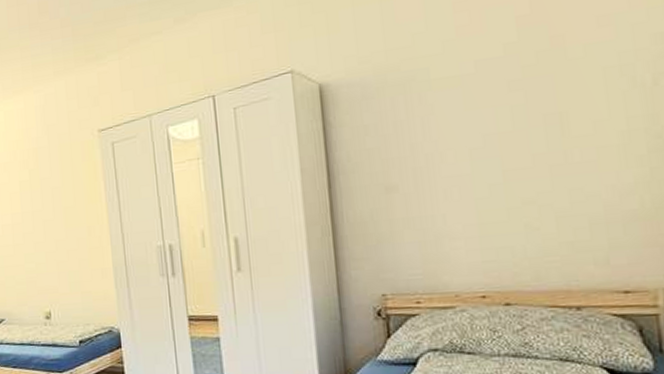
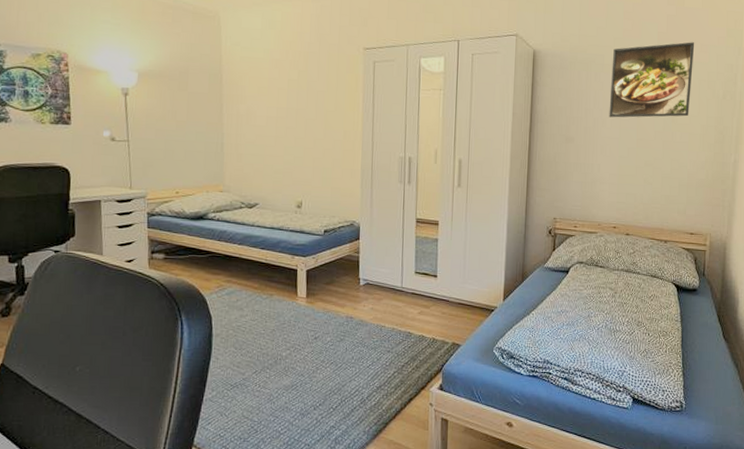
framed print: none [443,16,592,149] -> present [609,42,695,118]

